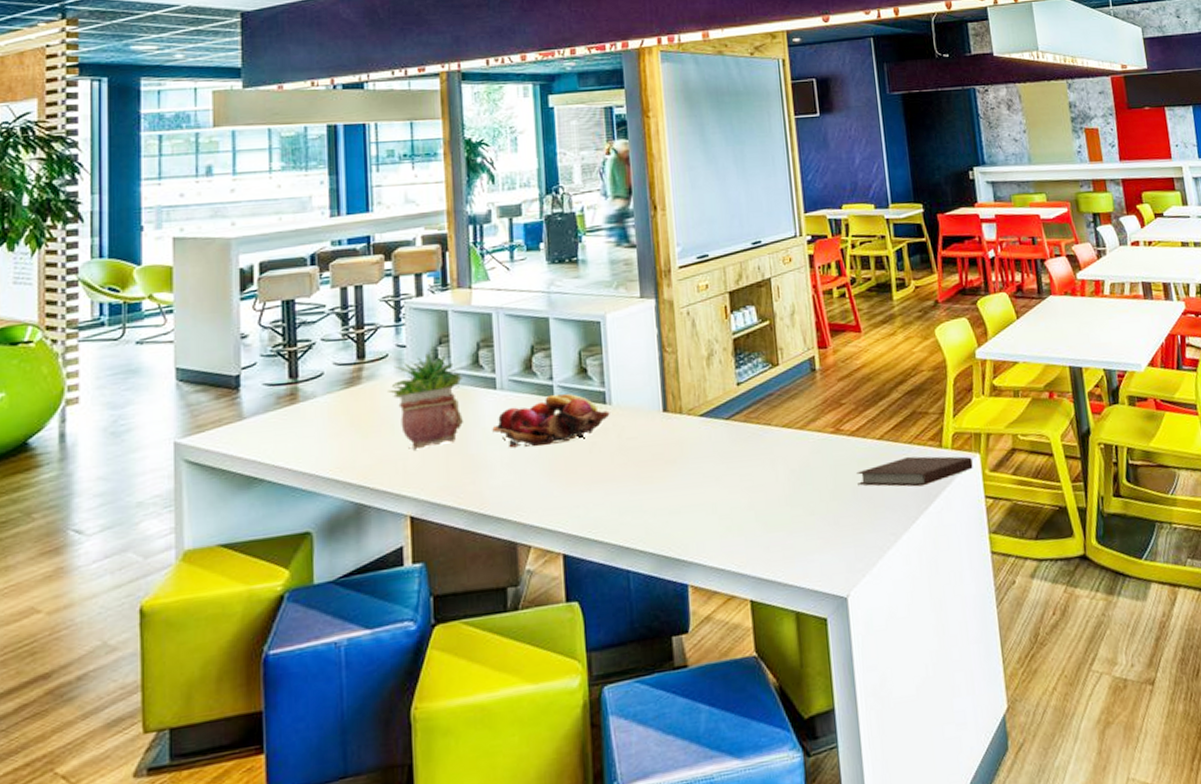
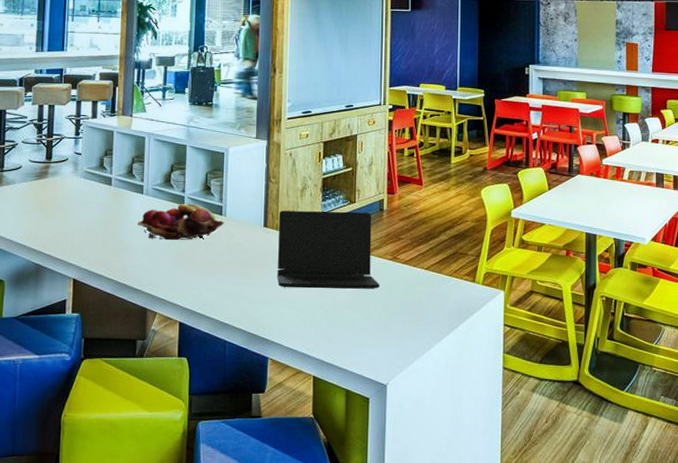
potted plant: present [388,352,464,450] -> none [66,160,119,231]
laptop: none [681,375,823,489] -> present [277,211,380,289]
notebook: present [857,456,973,487] -> none [405,285,498,310]

